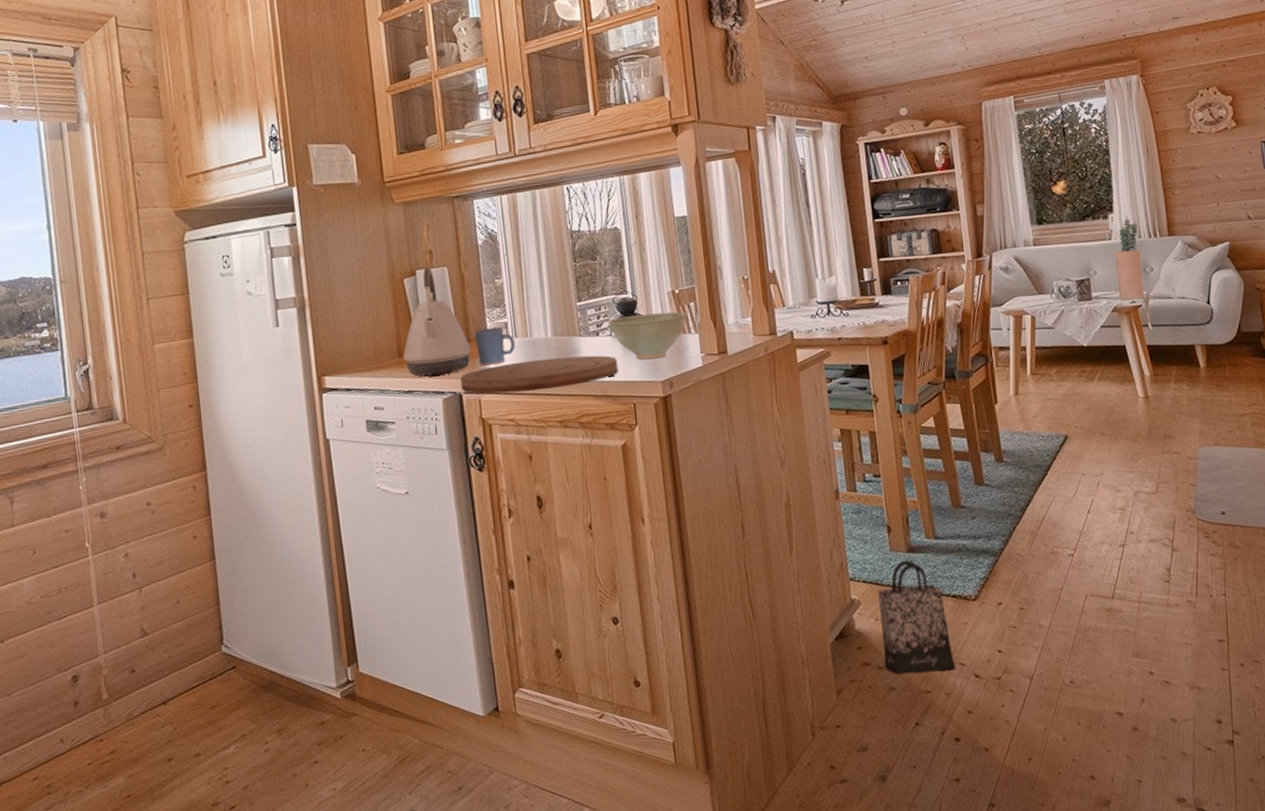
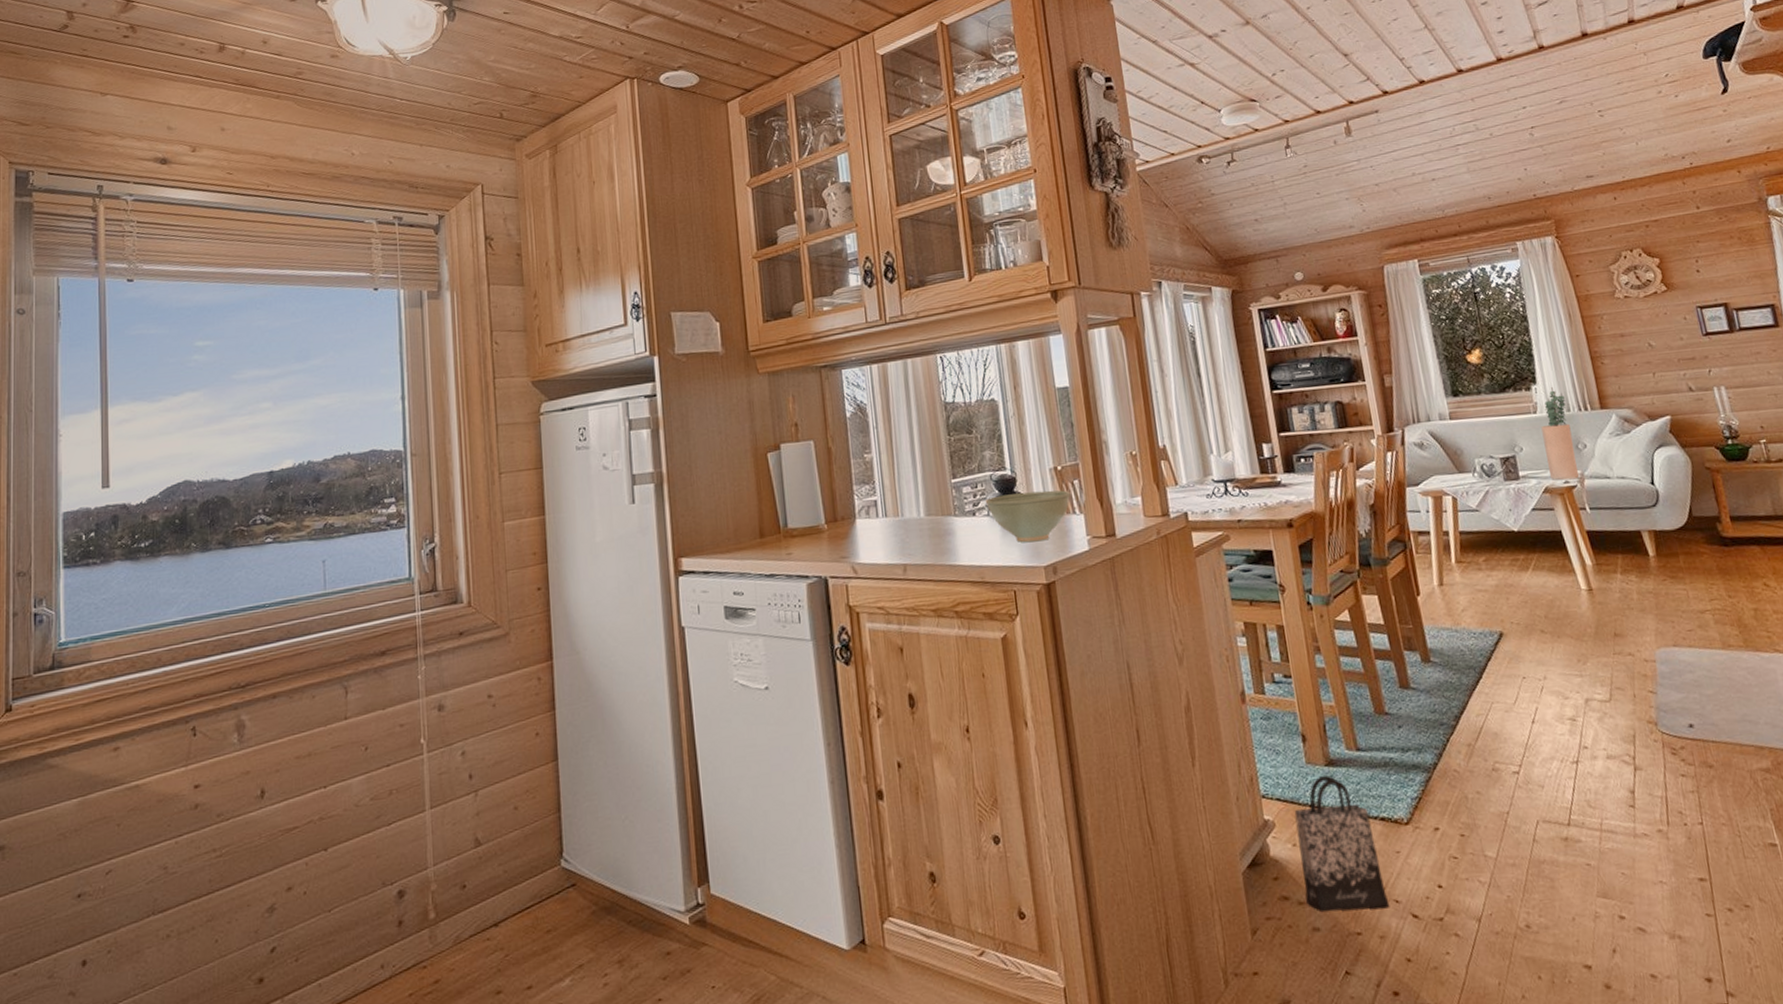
kettle: present [403,267,472,377] -> none [765,440,839,560]
cutting board: present [460,355,618,394] -> none [826,537,997,579]
mug: present [474,327,516,366] -> none [841,505,886,548]

